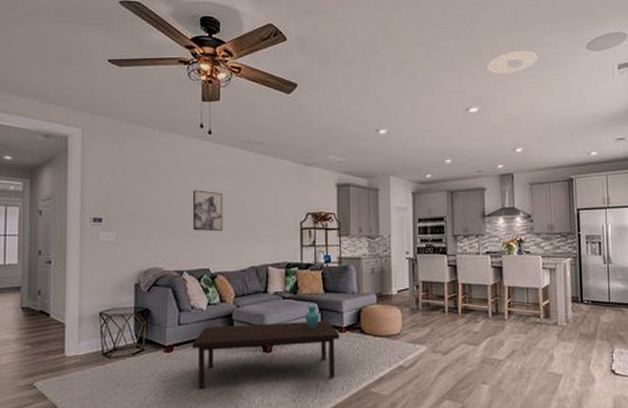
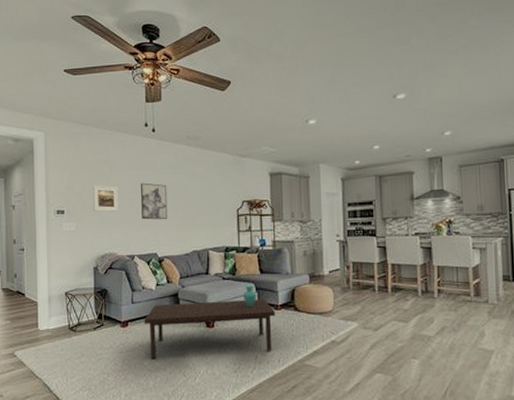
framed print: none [137,190,168,222] -> present [93,184,119,212]
recessed light: present [488,50,538,74] -> none [415,34,467,59]

